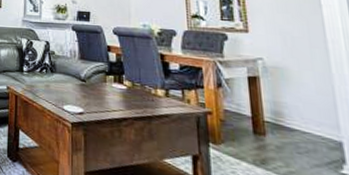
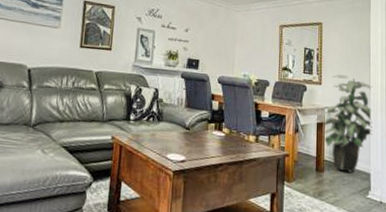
indoor plant: none [256,20,338,139] -> present [322,74,373,173]

